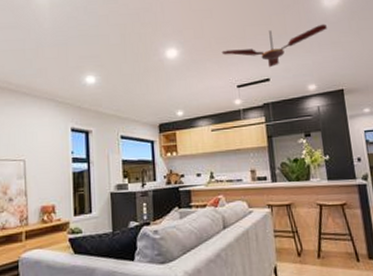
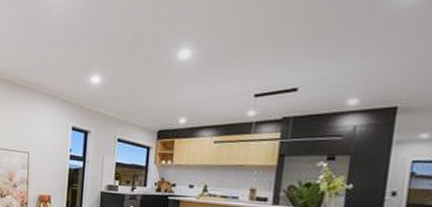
ceiling fan: present [221,24,327,68] -> none [243,19,397,76]

